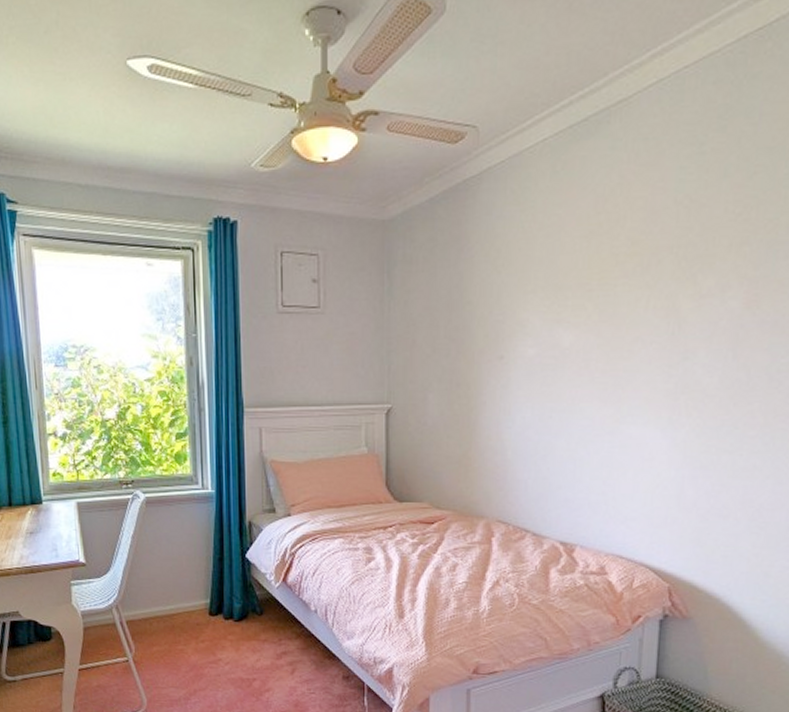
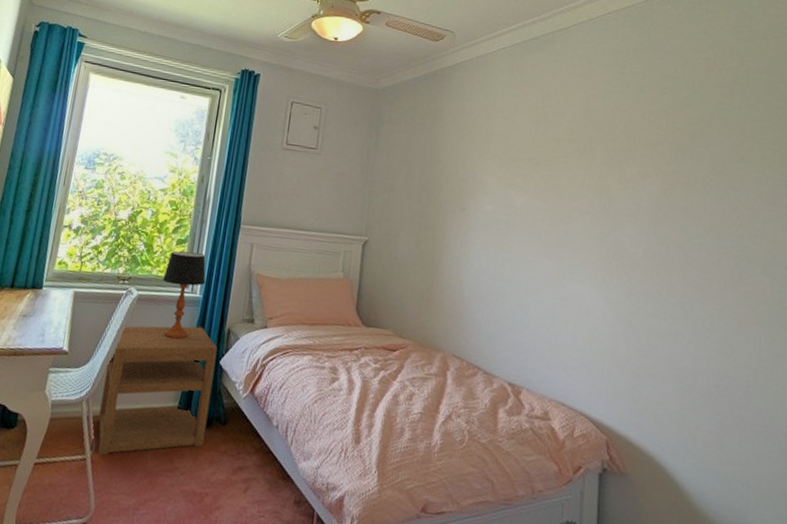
nightstand: none [129,522,243,656] -> present [98,326,218,456]
table lamp: none [168,446,216,539] -> present [162,250,206,340]

